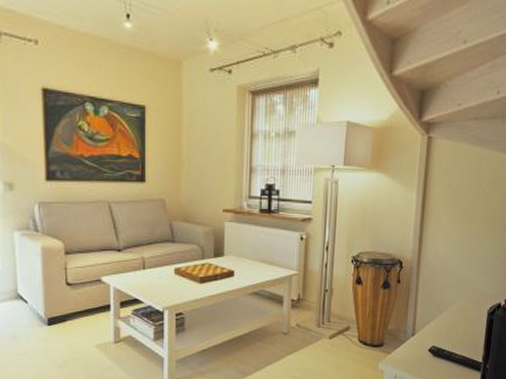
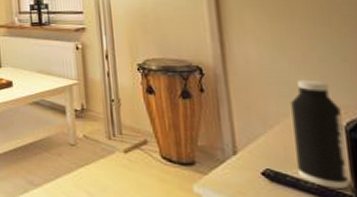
water bottle: none [453,273,488,358] -> present [291,79,350,189]

